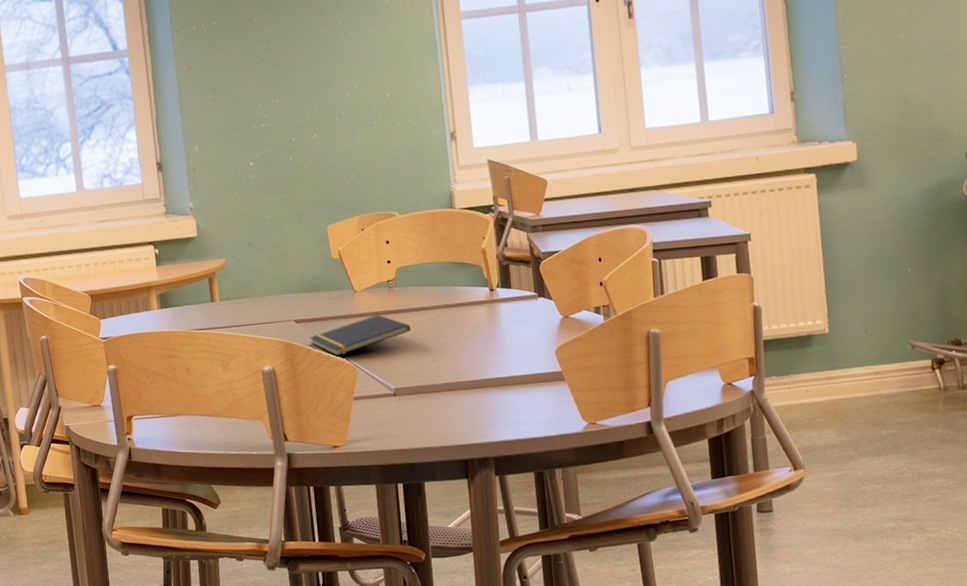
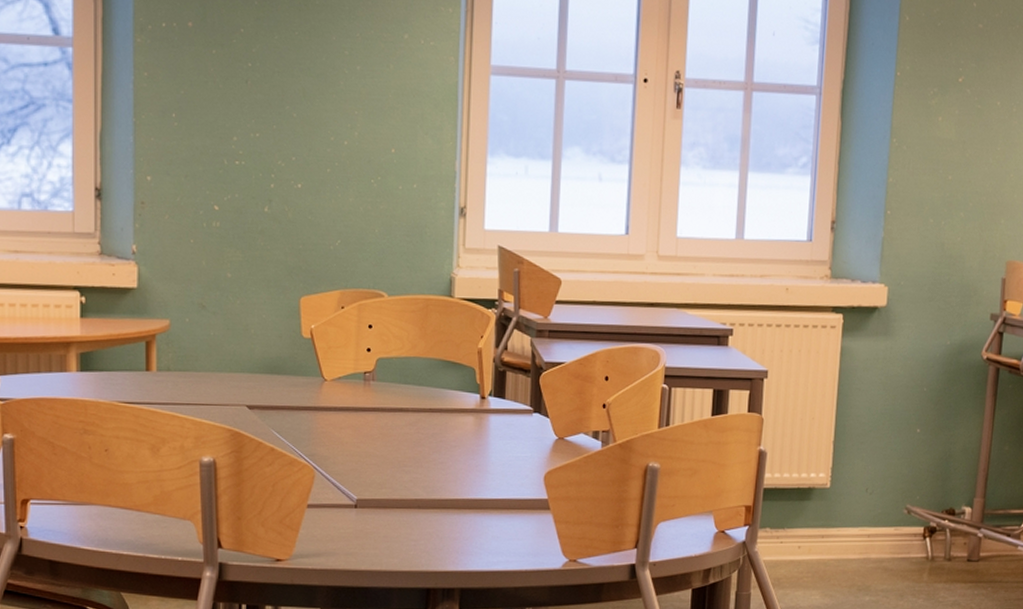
notepad: present [309,315,411,357] -> none [263,411,384,454]

